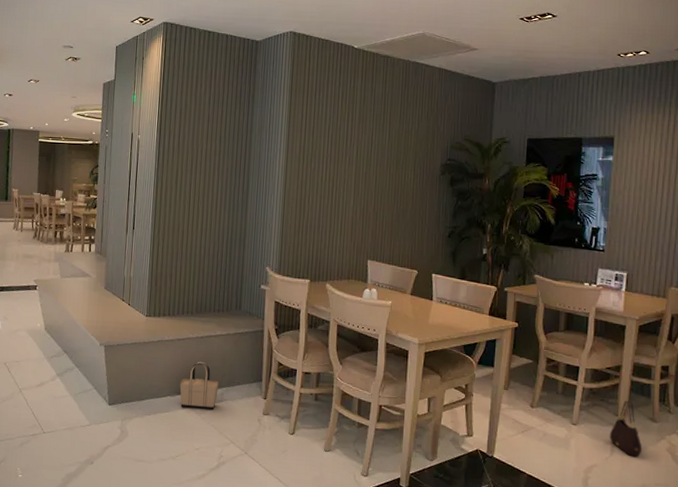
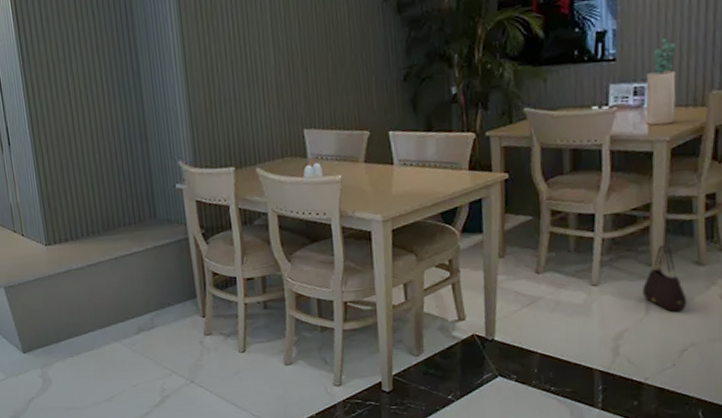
shopping bag: present [179,361,219,410] -> none [100,286,147,343]
vase: none [622,238,648,307] -> present [645,34,676,126]

